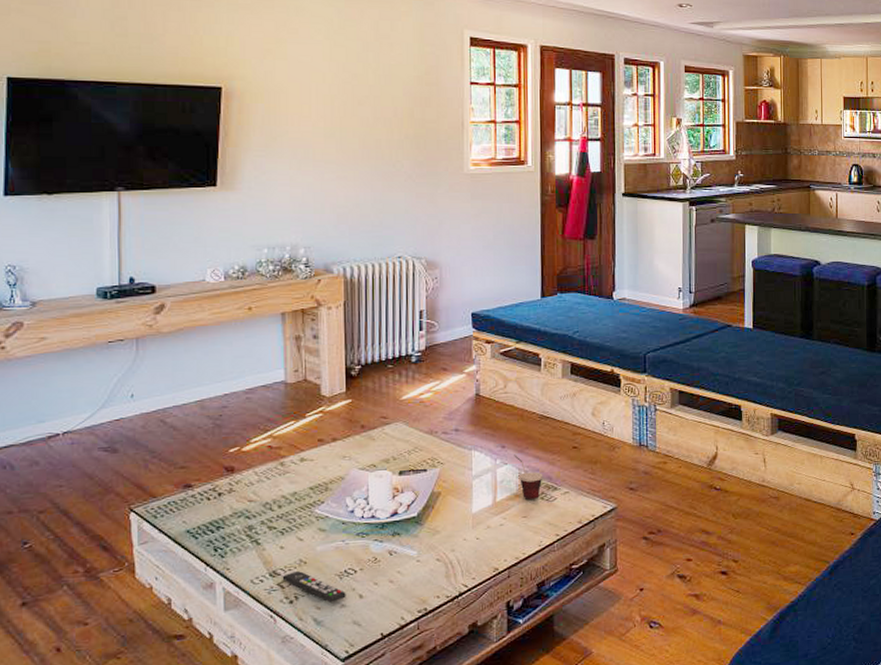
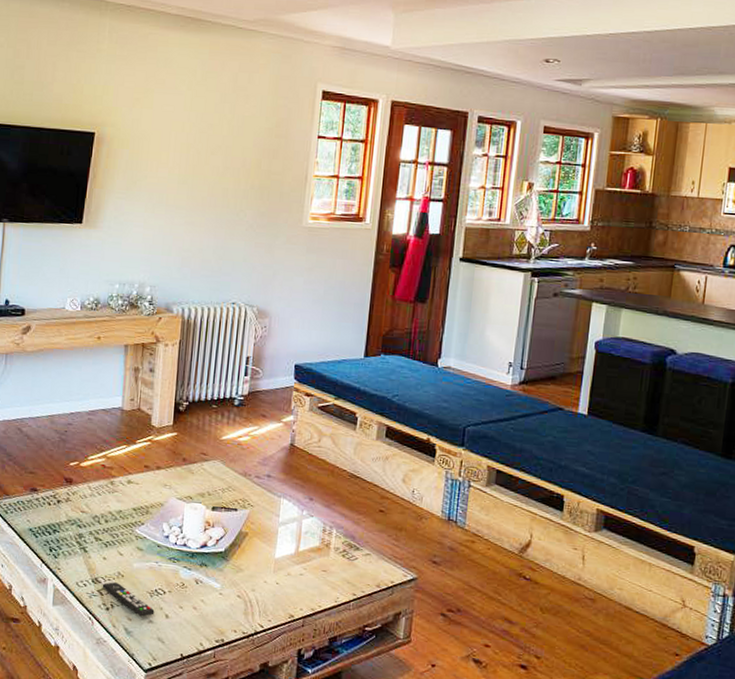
cup: present [514,455,543,500] -> none [320,509,347,555]

